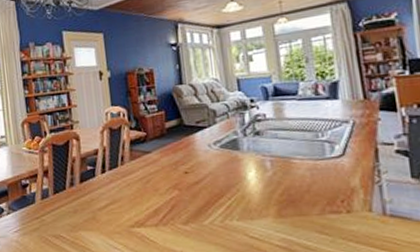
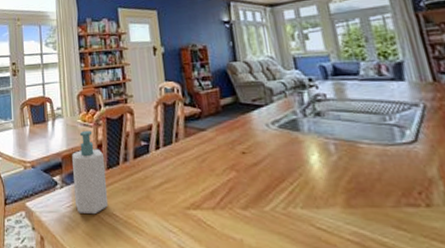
soap bottle: none [18,157,55,238] -> present [72,130,108,215]

